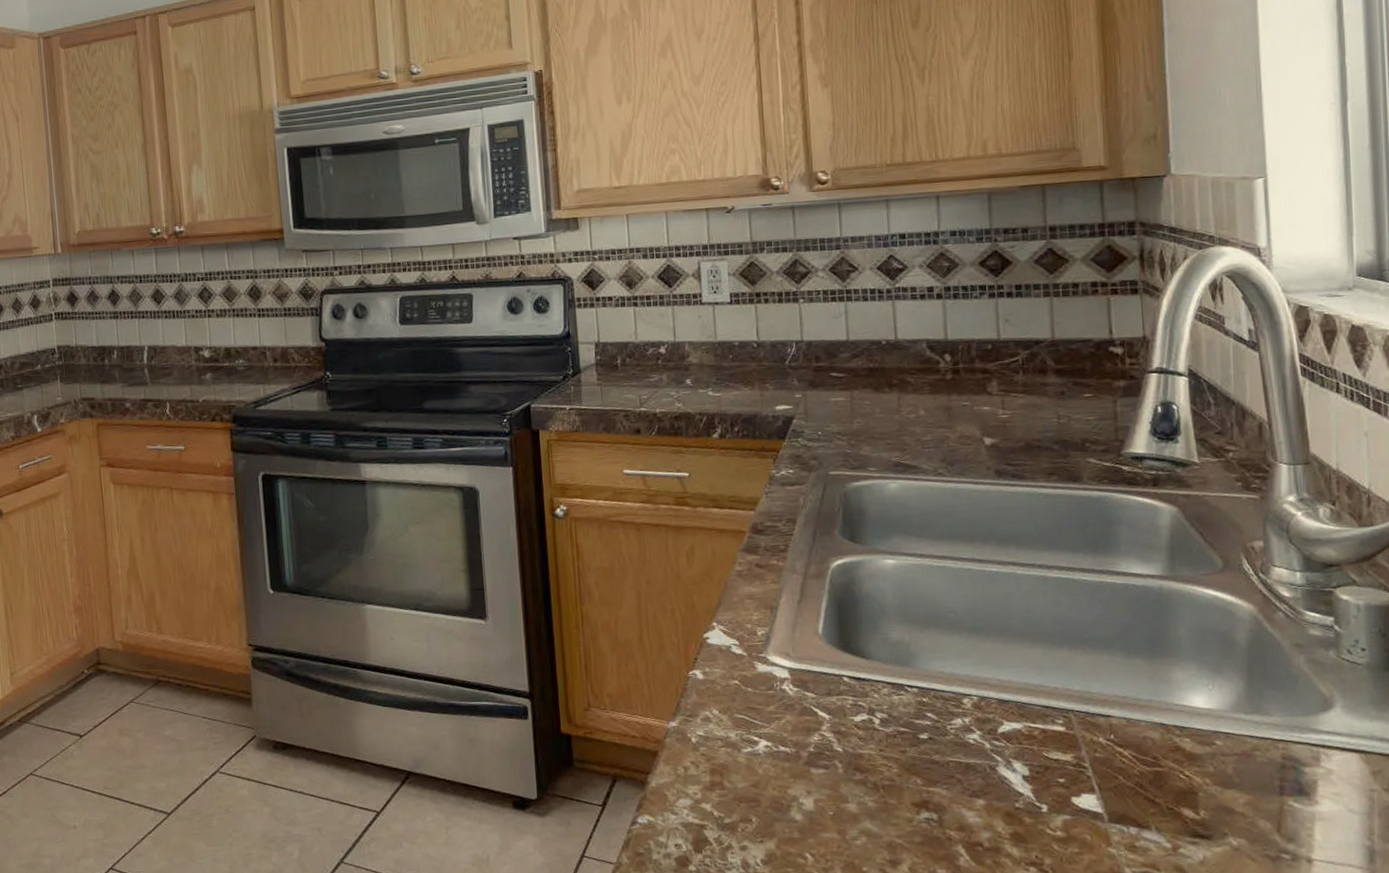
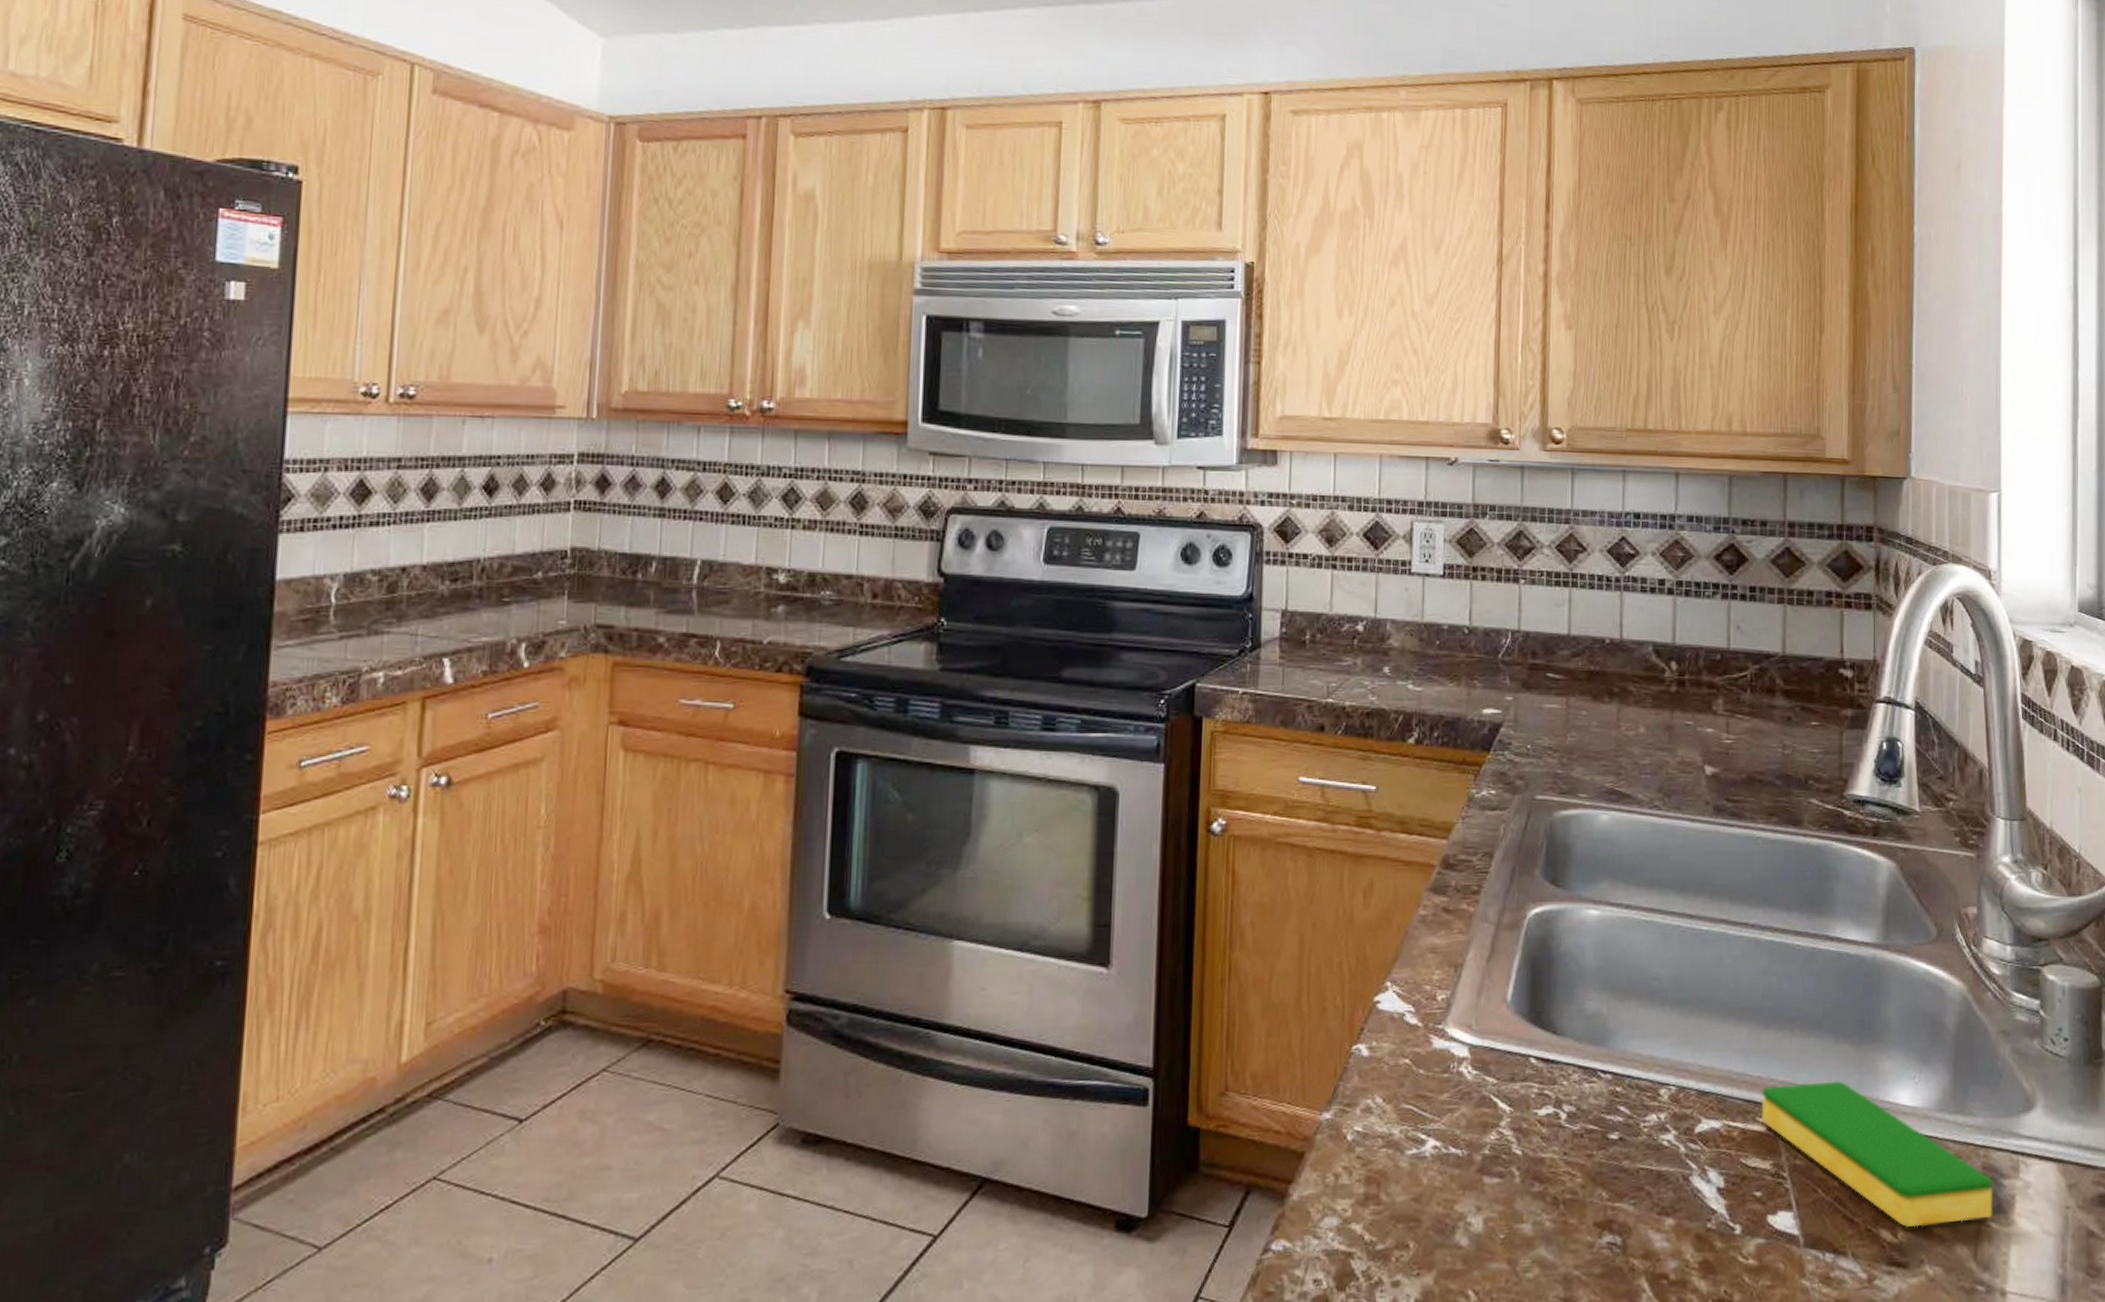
dish sponge: none [1059,689,1295,808] -> present [1761,1081,1993,1228]

